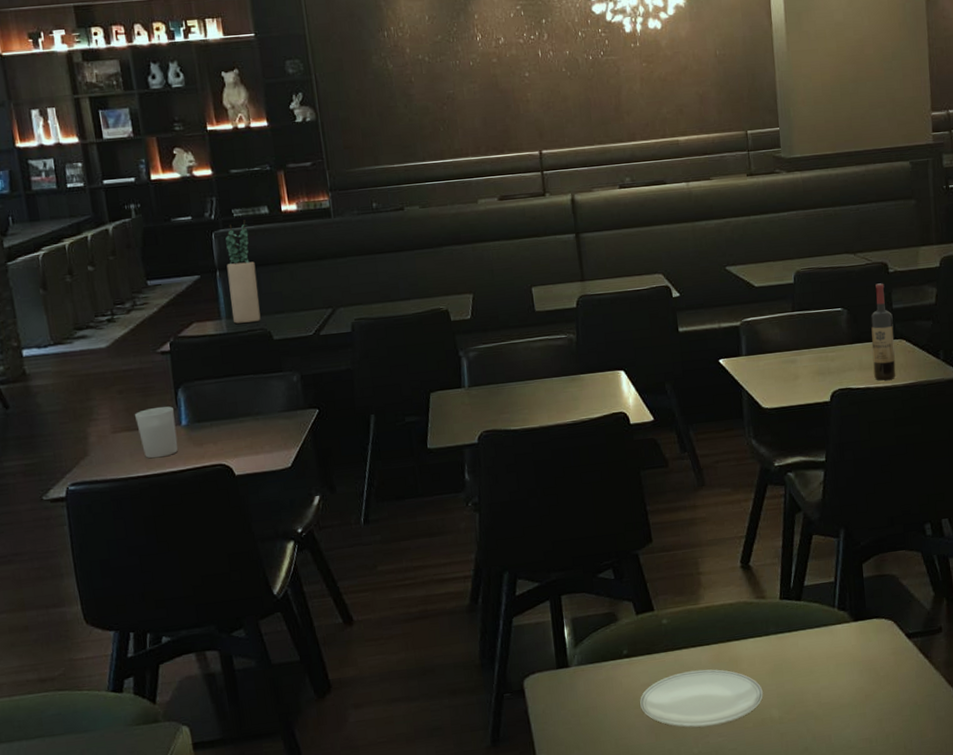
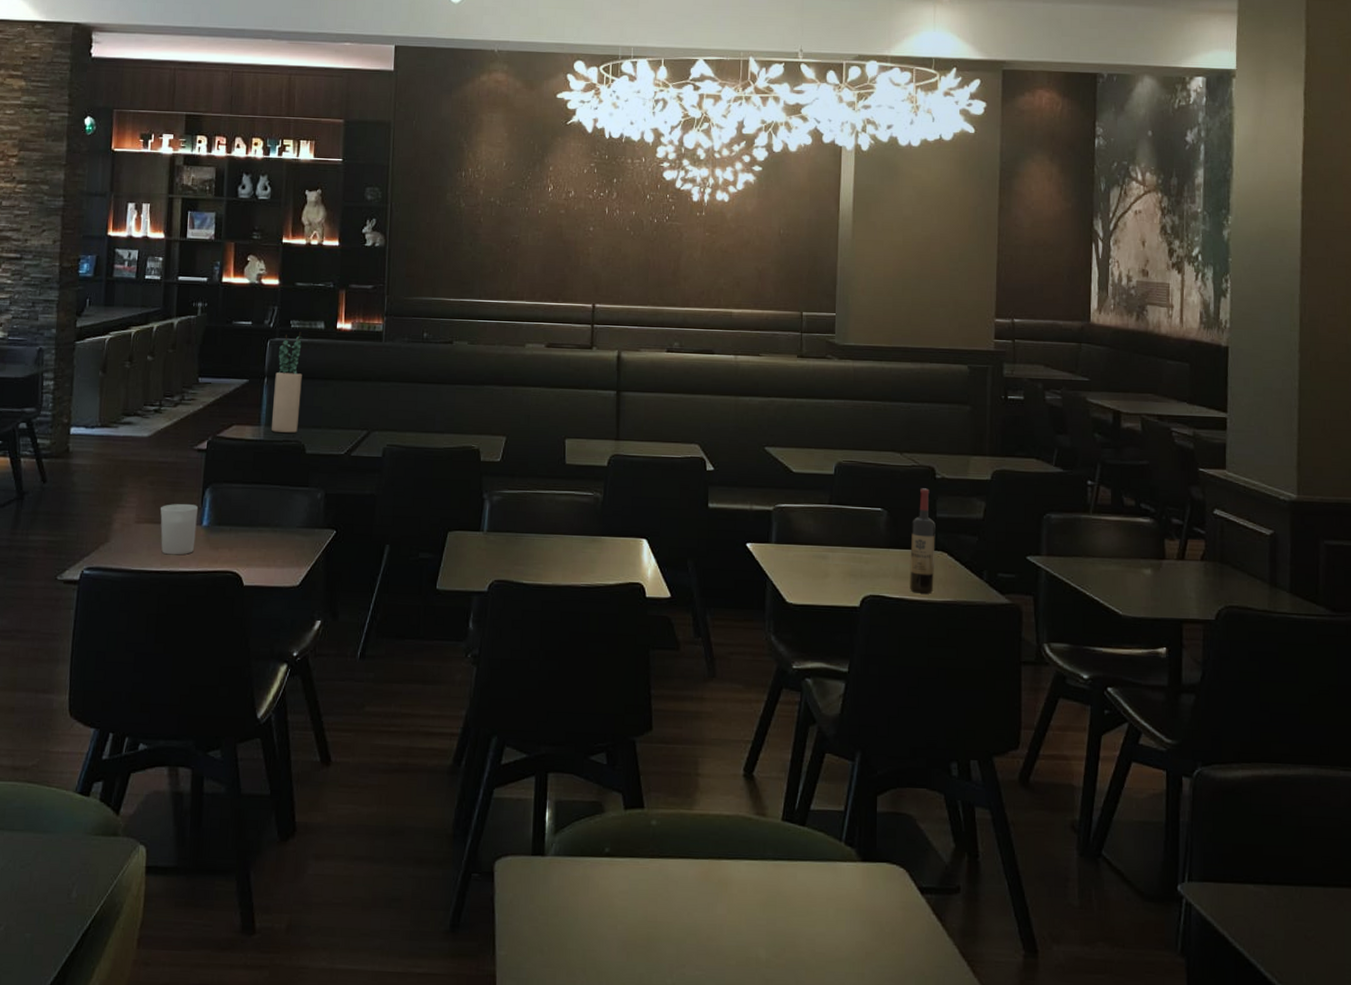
plate: present [639,669,763,729] -> none [614,885,751,956]

